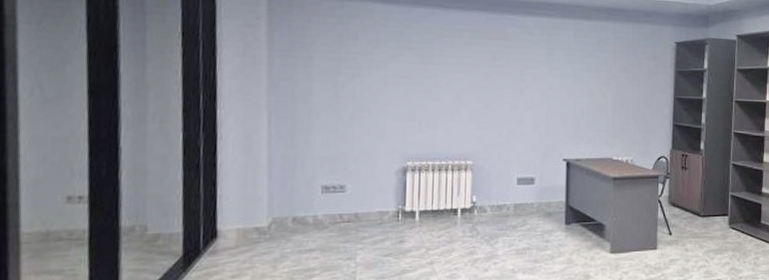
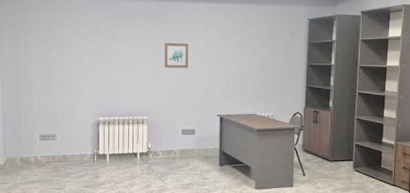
wall art: none [496,65,527,99] -> present [165,42,188,68]

